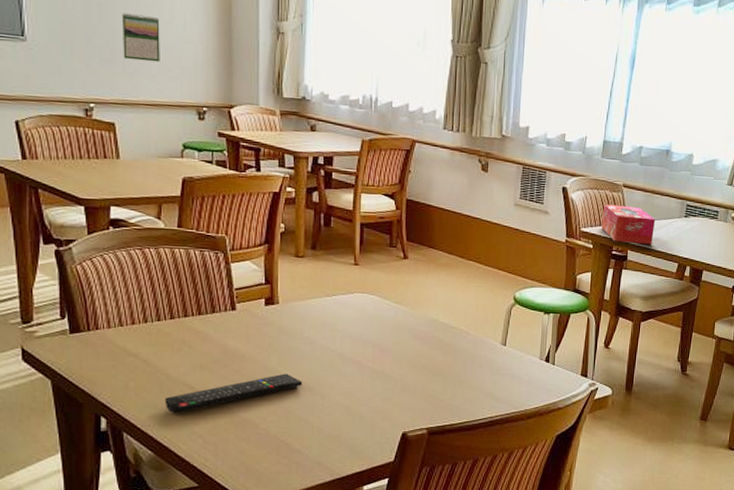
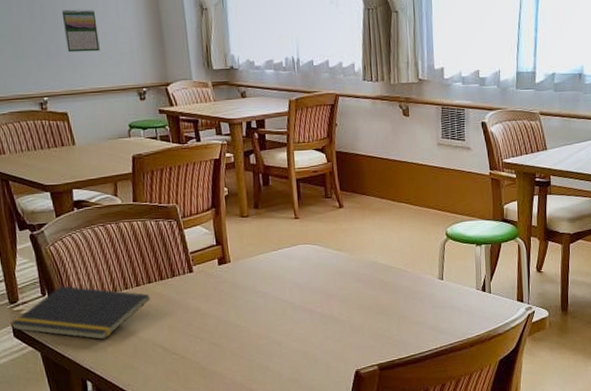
notepad: none [20,310,184,374] -> present [10,286,150,340]
remote control: present [164,373,302,413] -> none [140,326,260,372]
tissue box: present [602,204,656,245] -> none [522,133,575,169]

